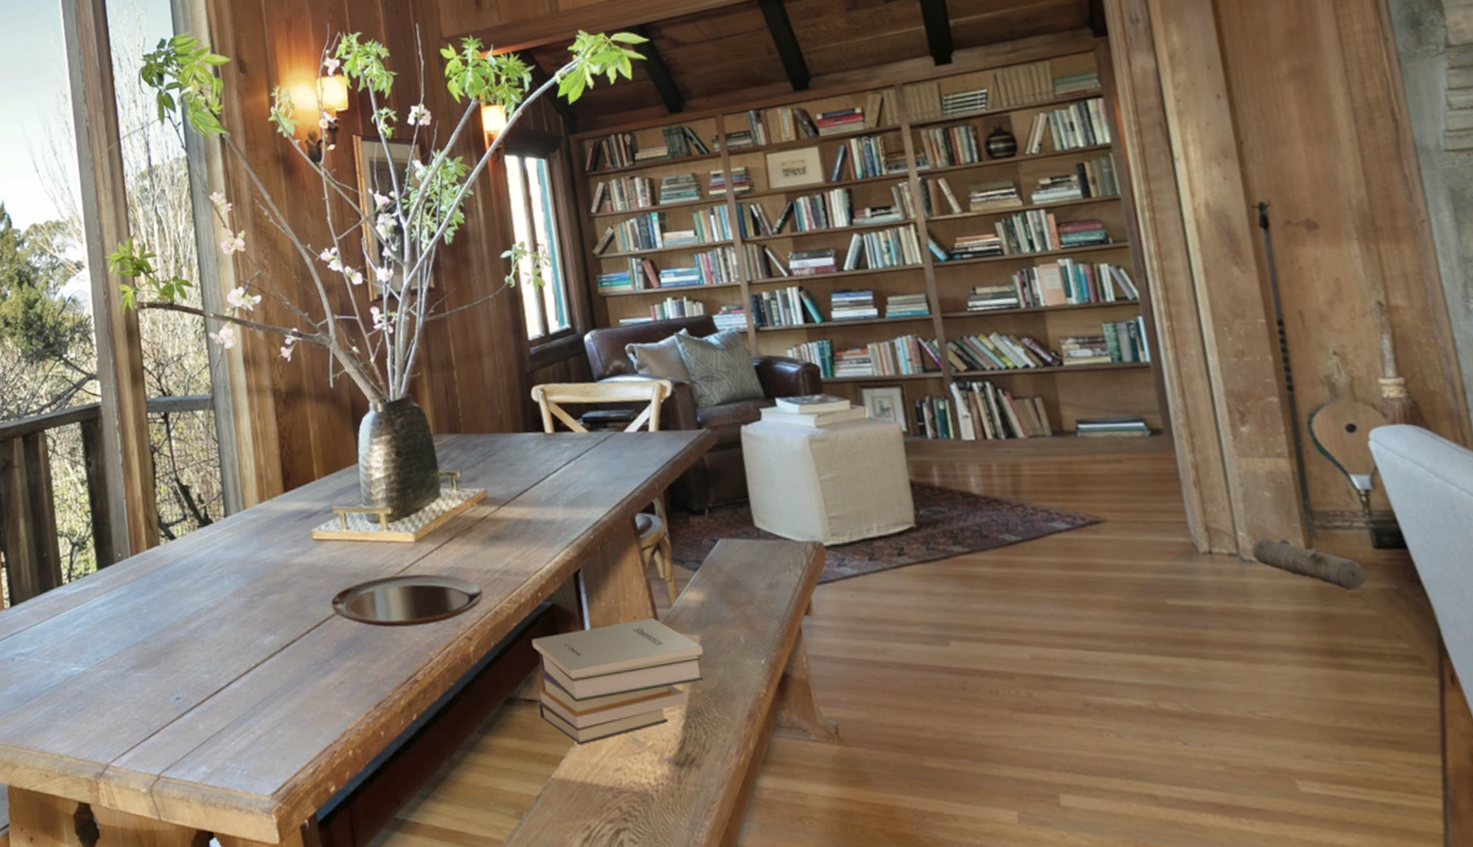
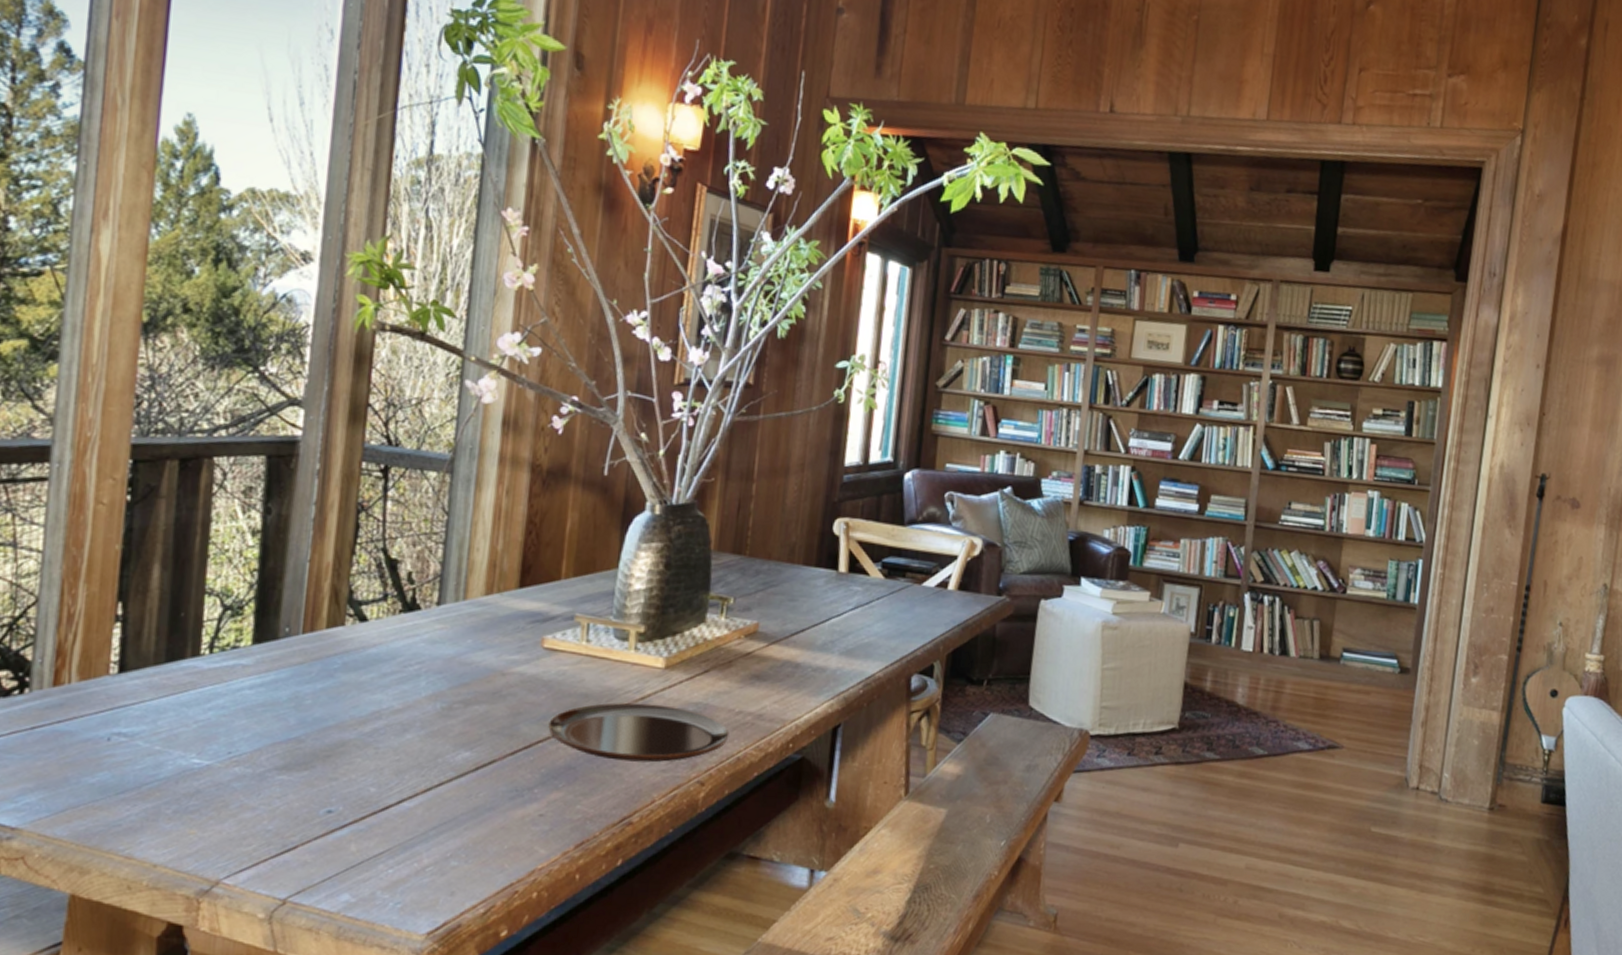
books: present [531,617,704,745] -> none [760,785,947,910]
decorative log: present [1251,538,1368,590] -> none [1449,782,1531,837]

